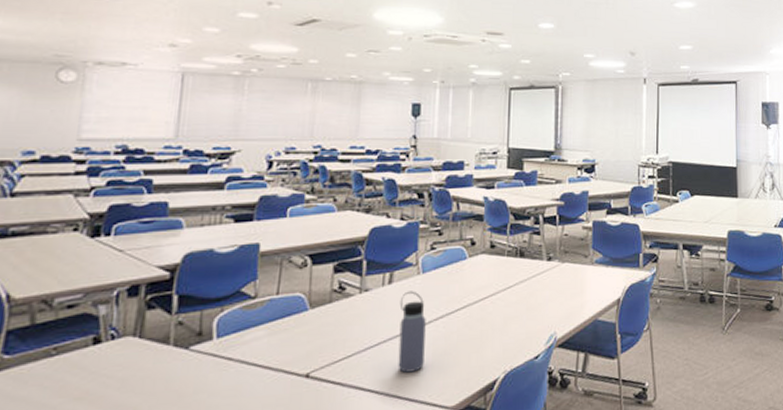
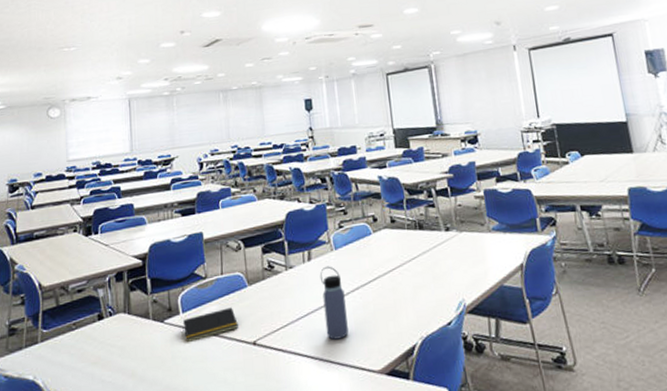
notepad: none [214,333,290,373] -> present [182,307,238,342]

